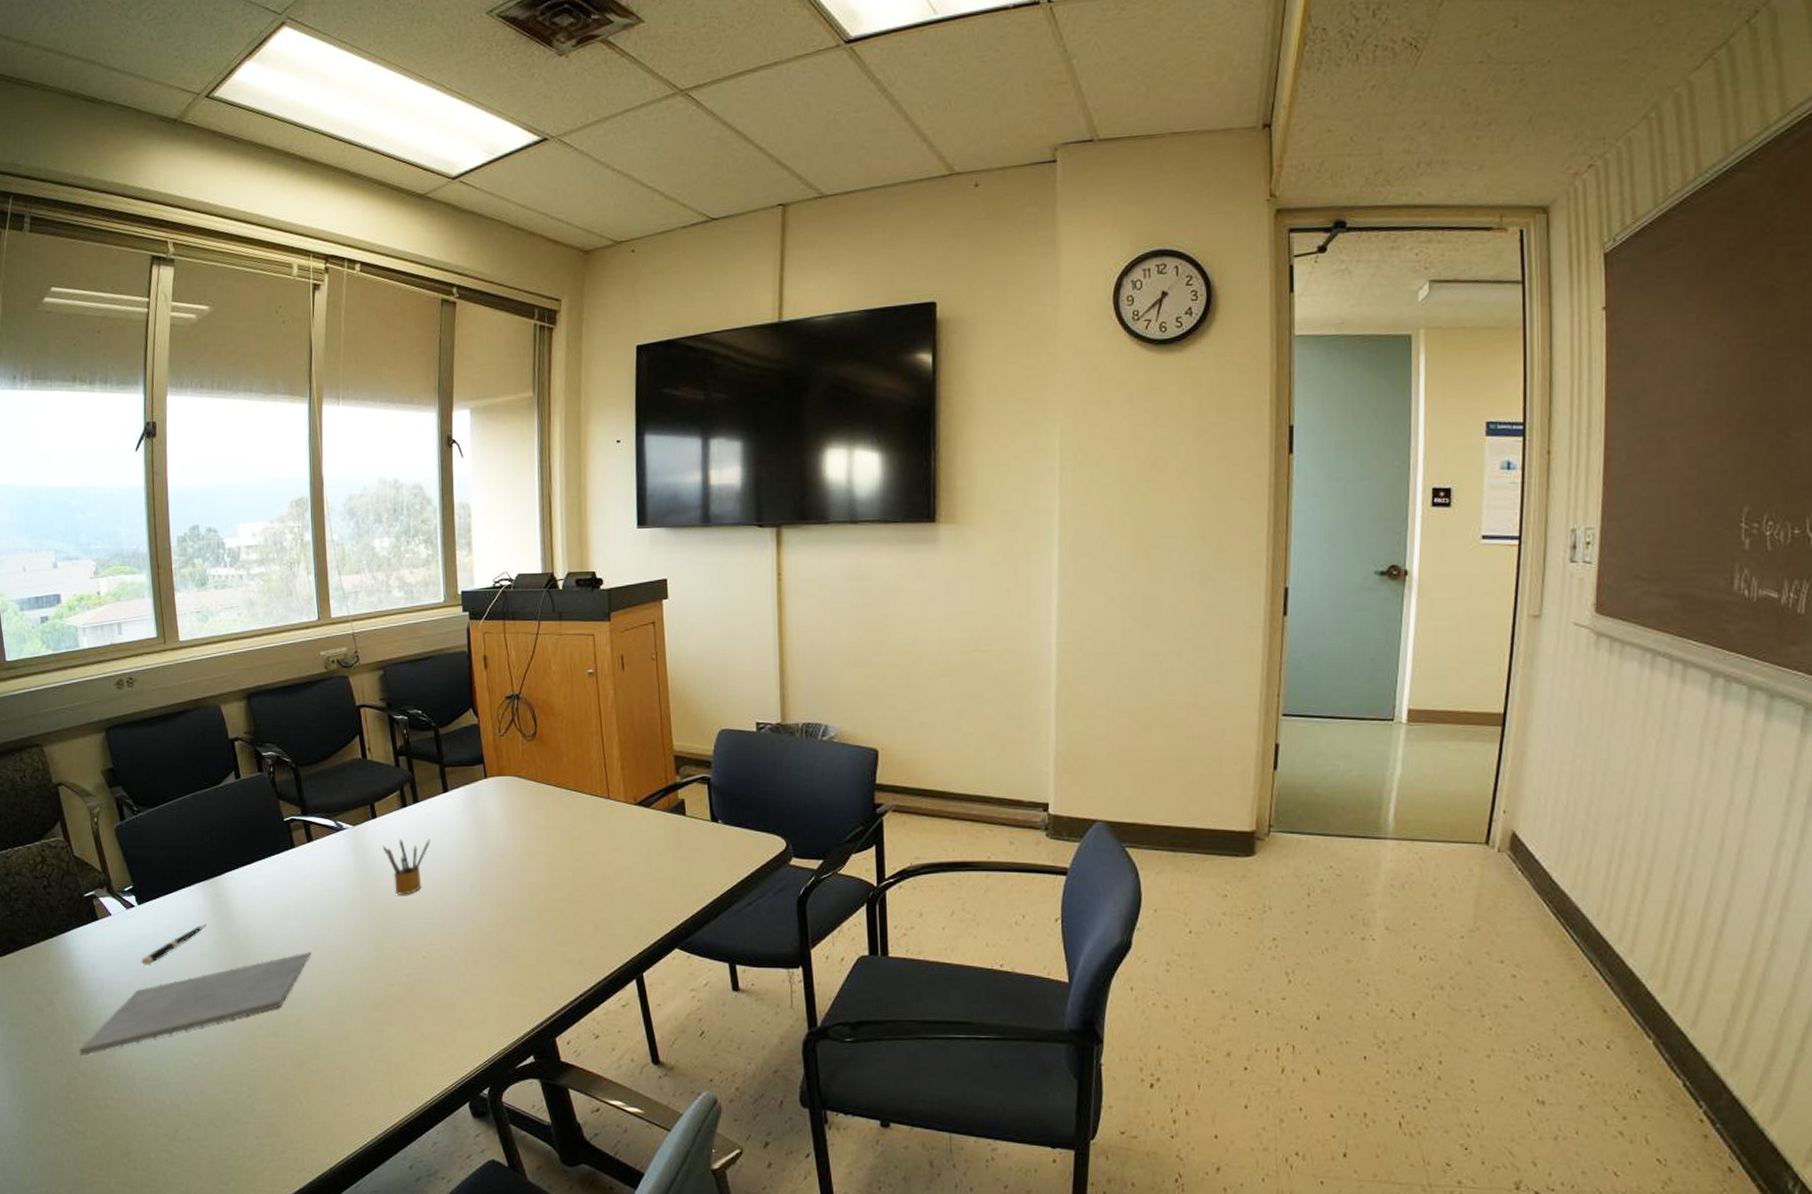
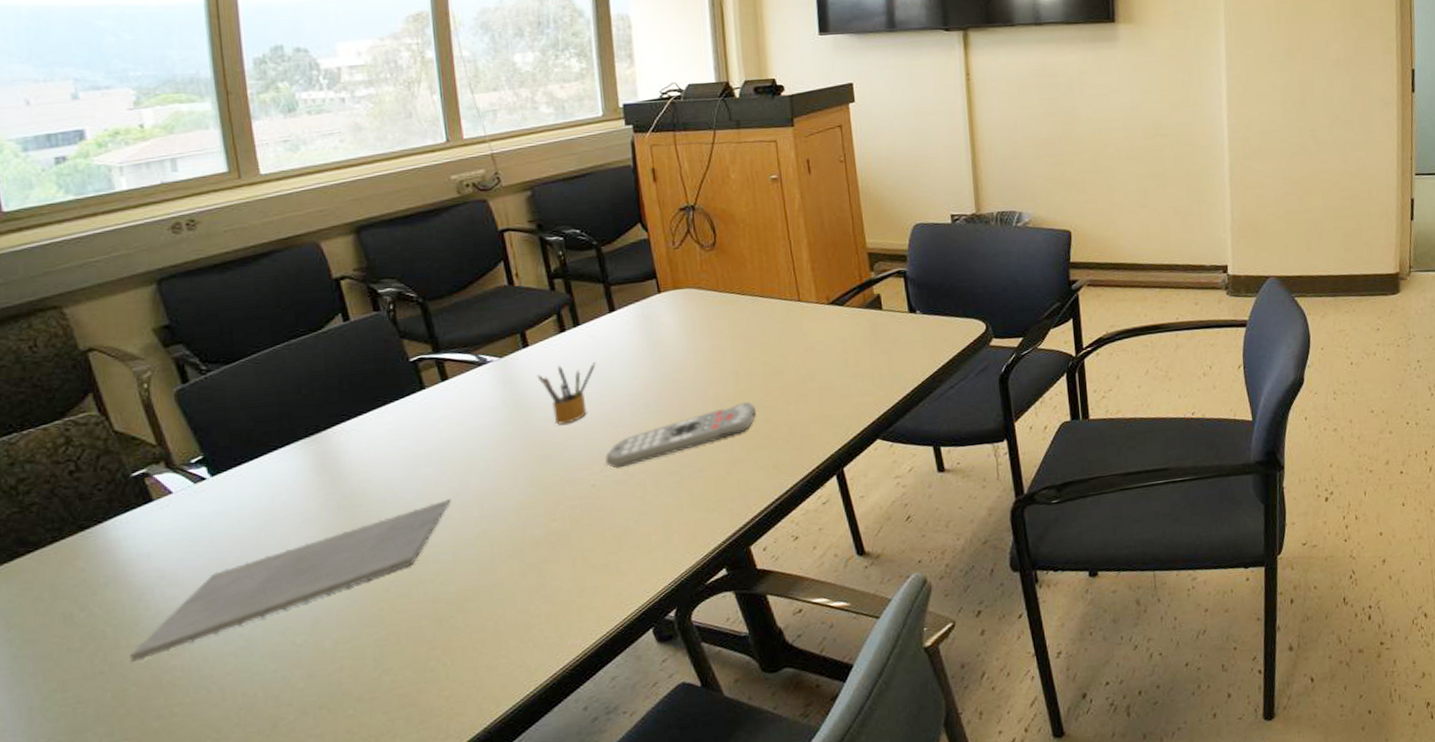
pen: present [141,923,207,965] -> none [217,485,309,544]
remote control: none [435,894,565,944] -> present [605,401,756,469]

